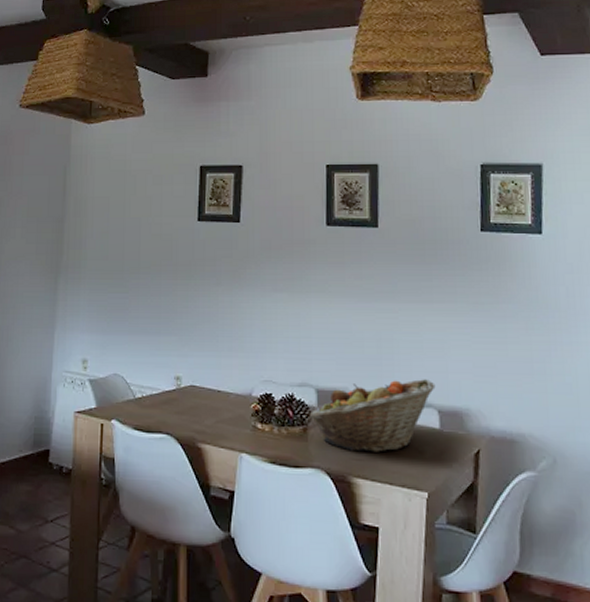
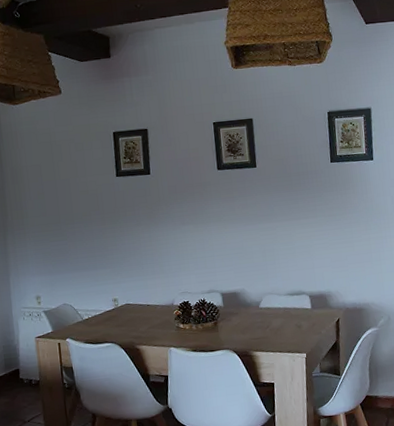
fruit basket: present [309,379,436,452] -> none [217,275,306,334]

